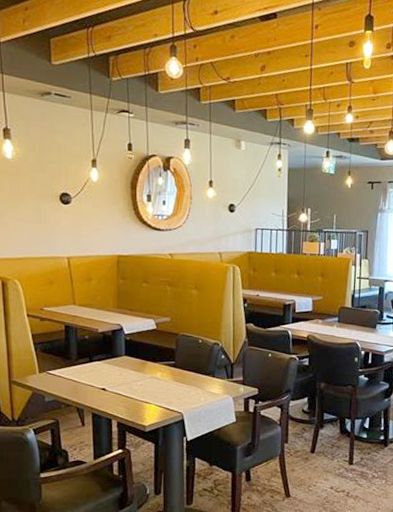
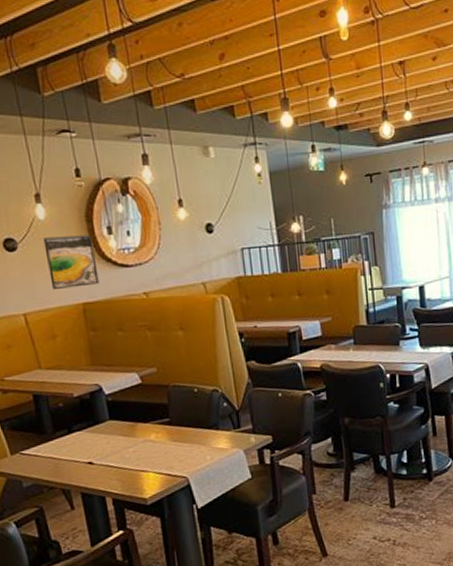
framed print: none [93,196,134,242] -> present [43,235,100,289]

